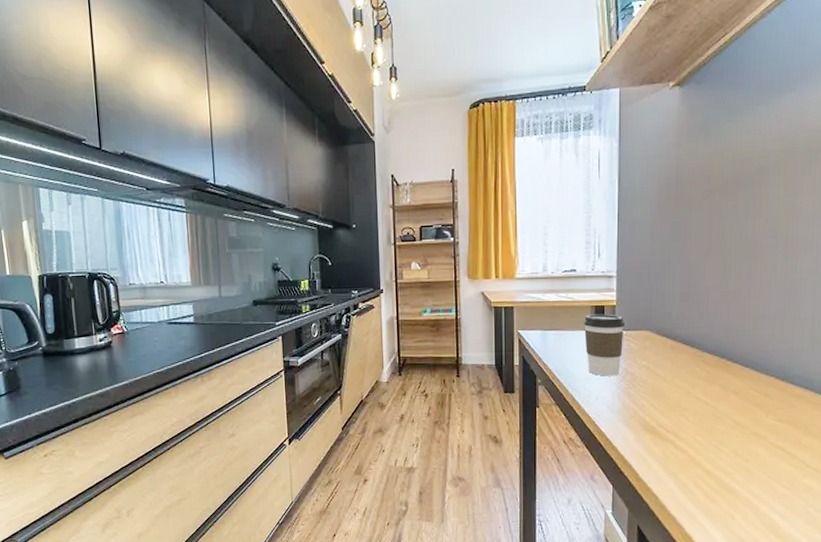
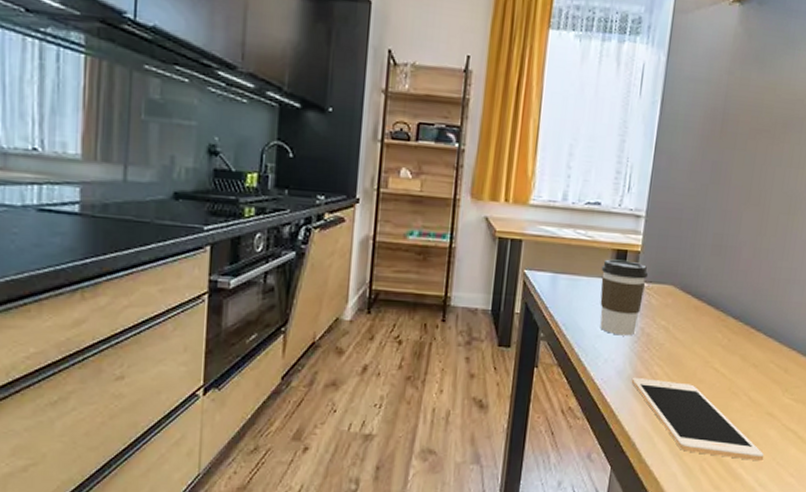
cell phone: none [621,410,755,476] -> present [631,378,764,462]

